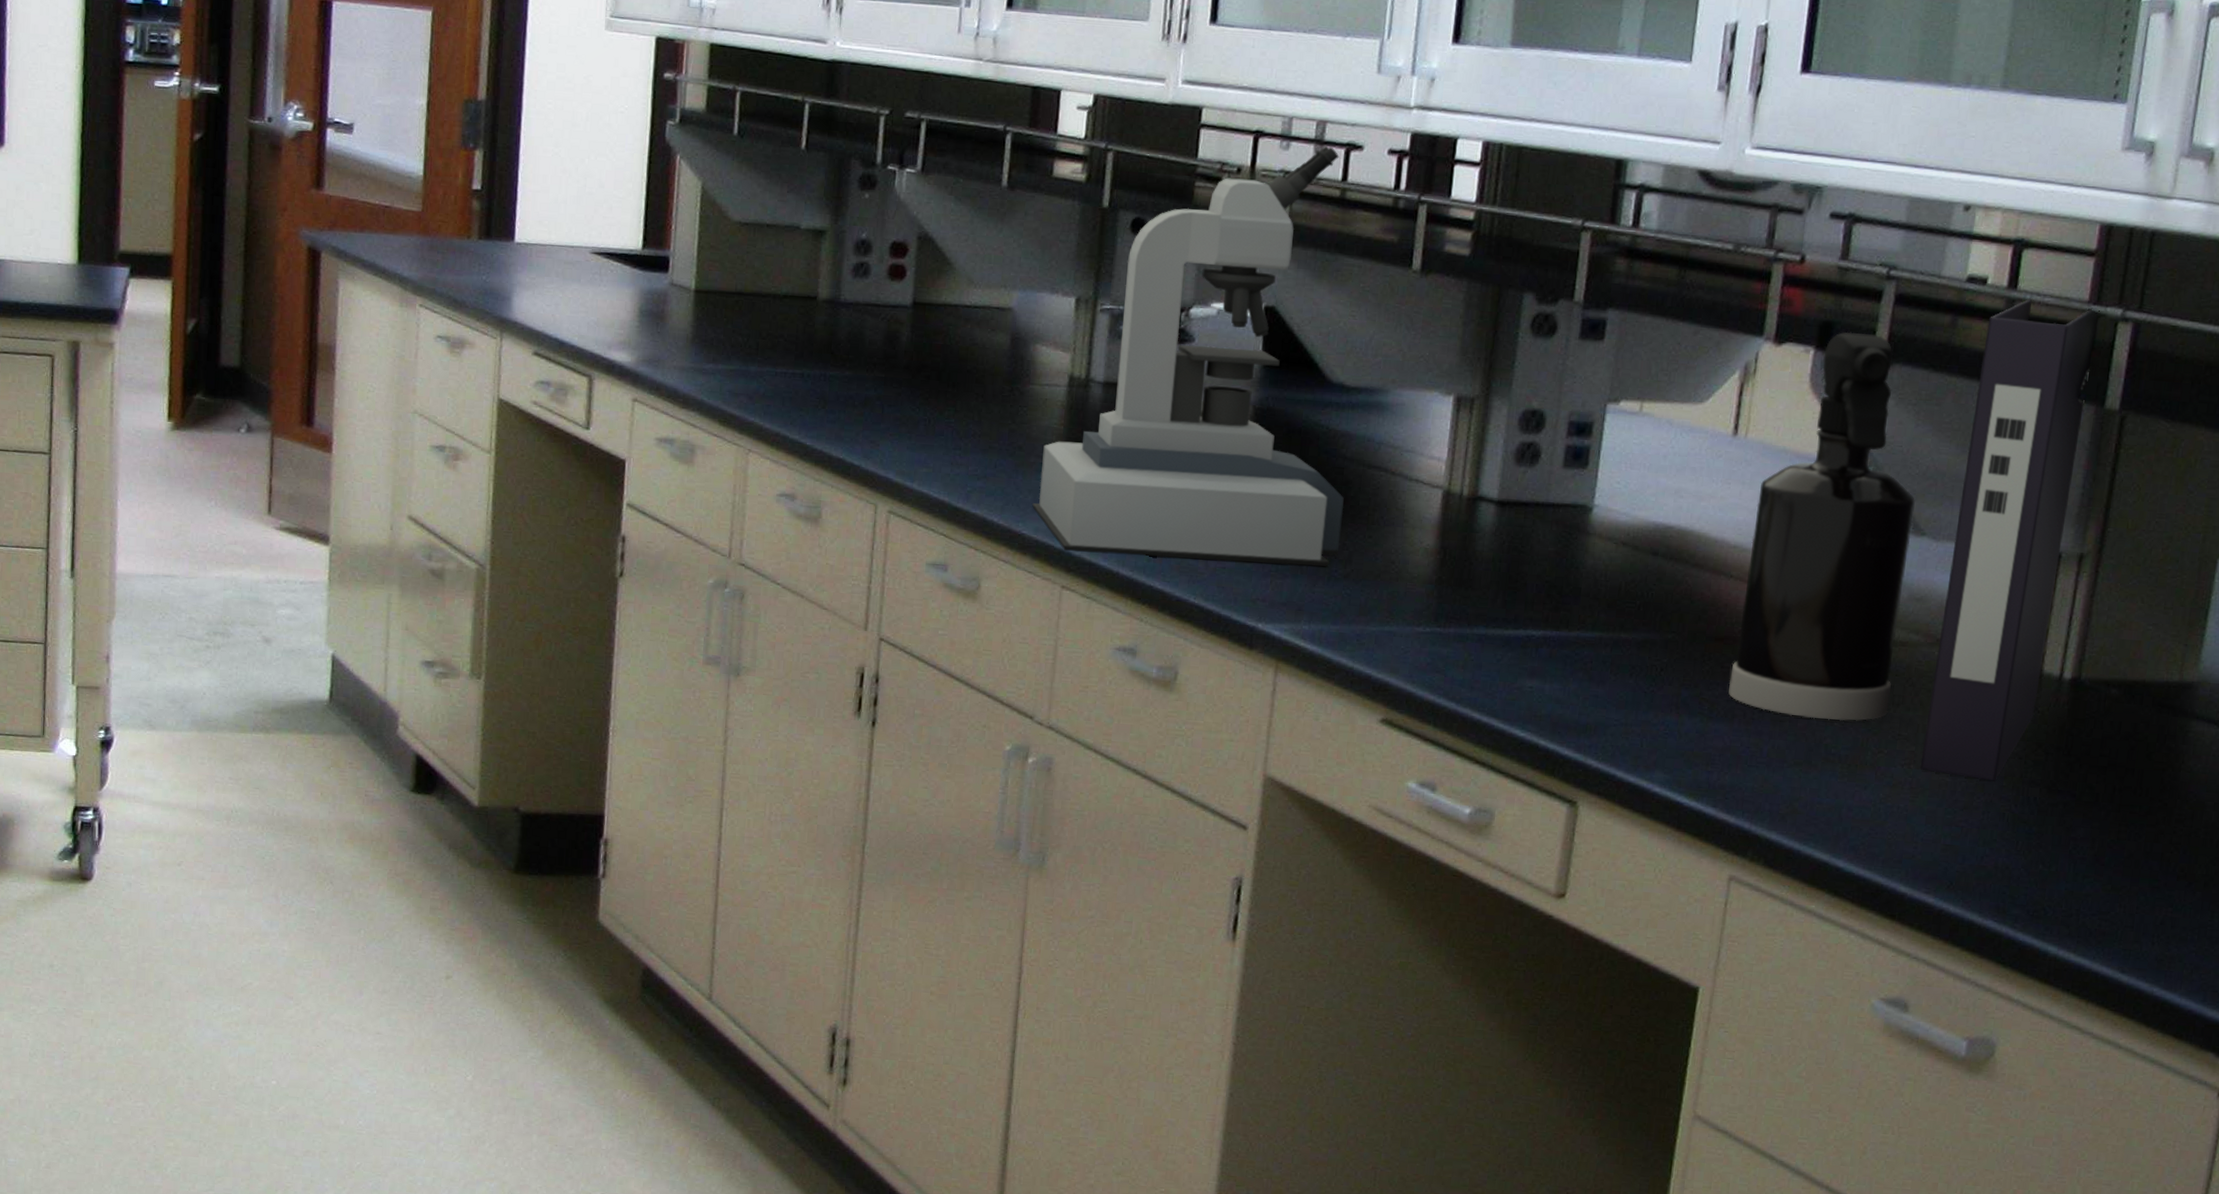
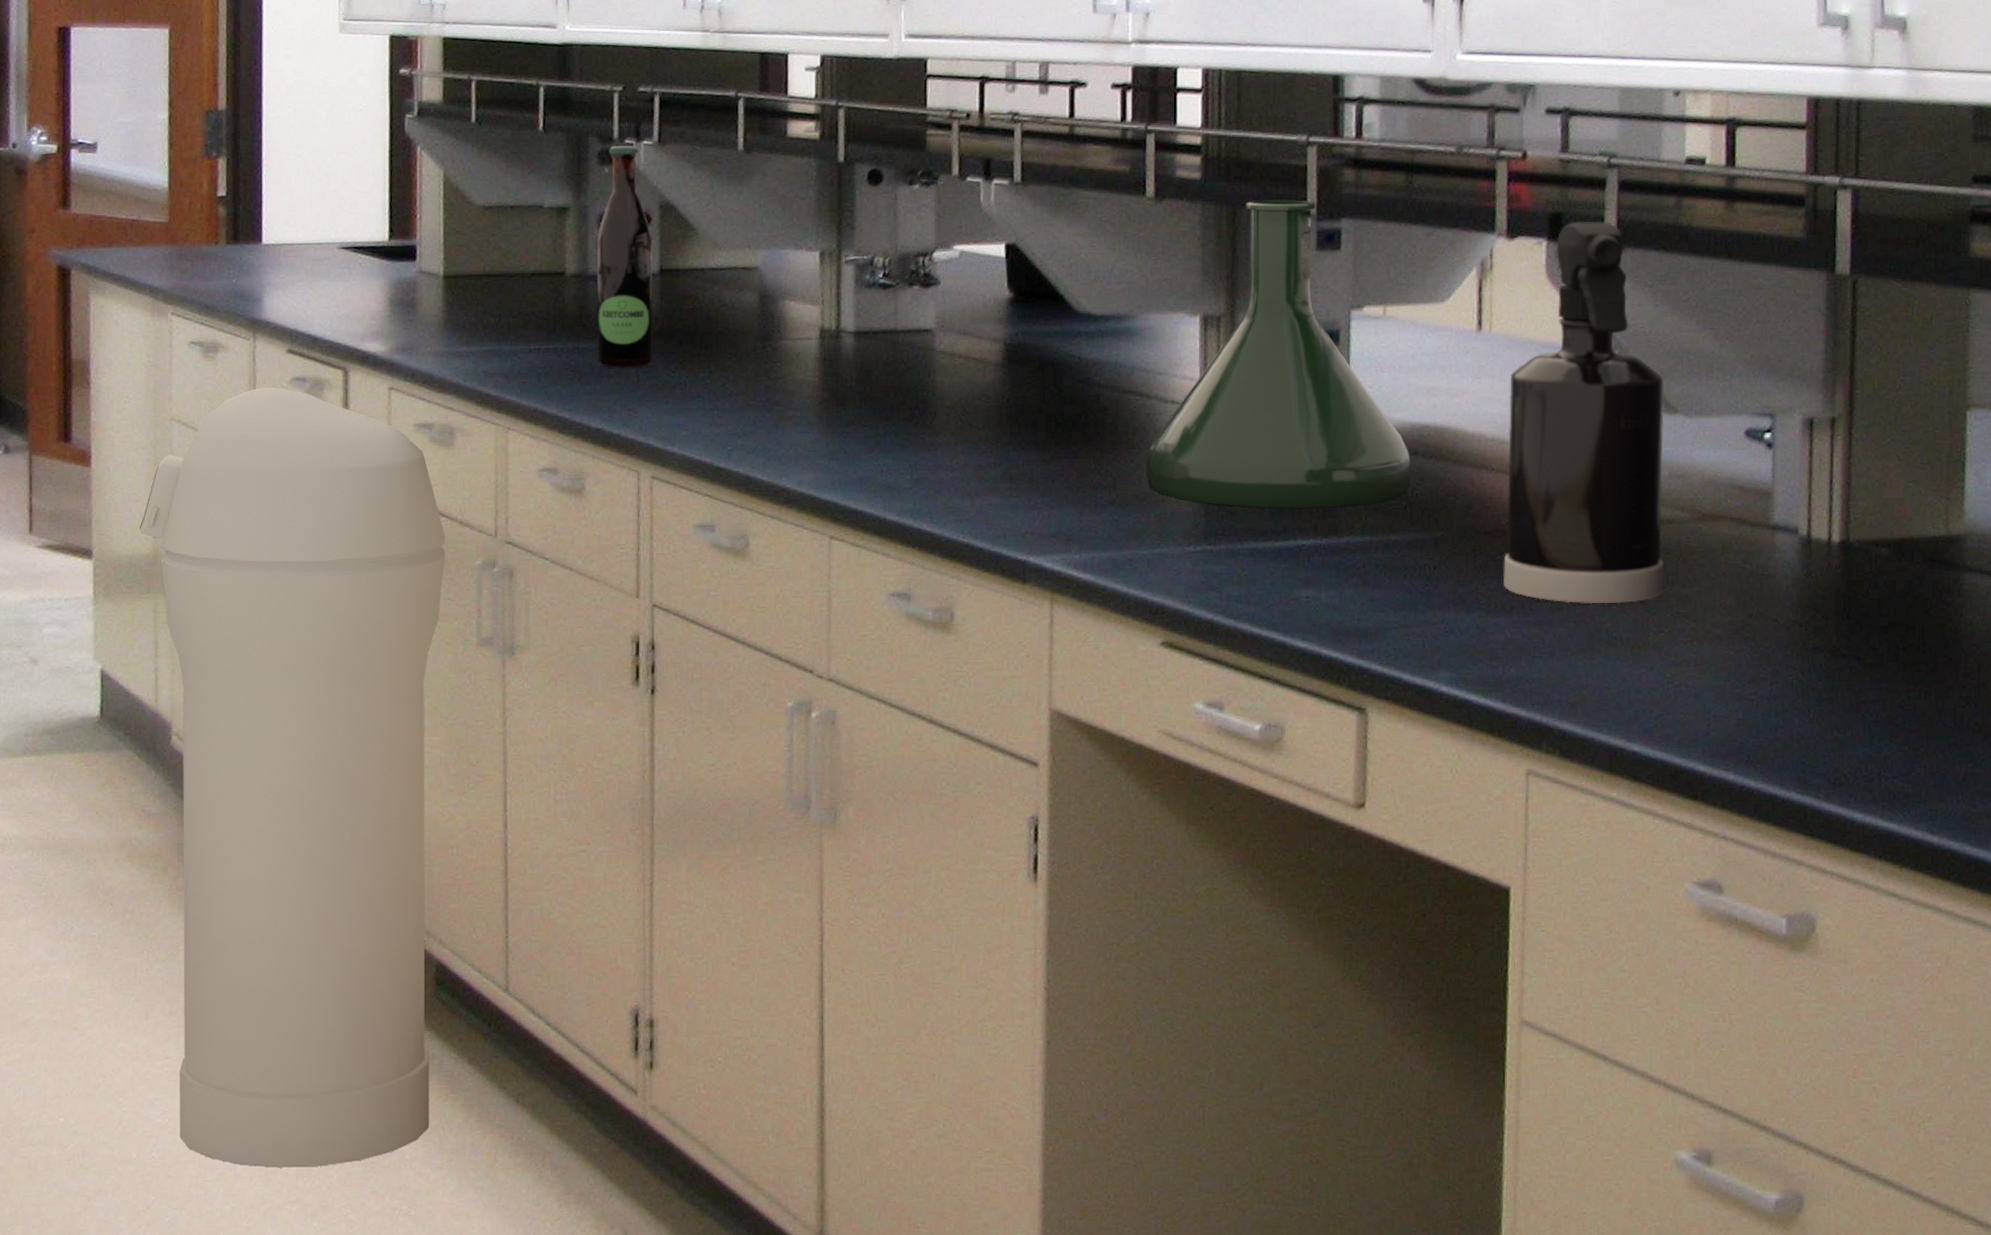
trash can: none [376,388,680,1148] -> present [139,387,446,1168]
bottle: none [843,171,908,400] -> present [596,146,653,367]
microscope: present [1032,145,1344,567] -> none [794,85,1103,502]
flask: none [1382,282,1651,601] -> present [1146,200,1411,509]
binder: present [1920,298,2098,781] -> none [1702,174,1817,651]

